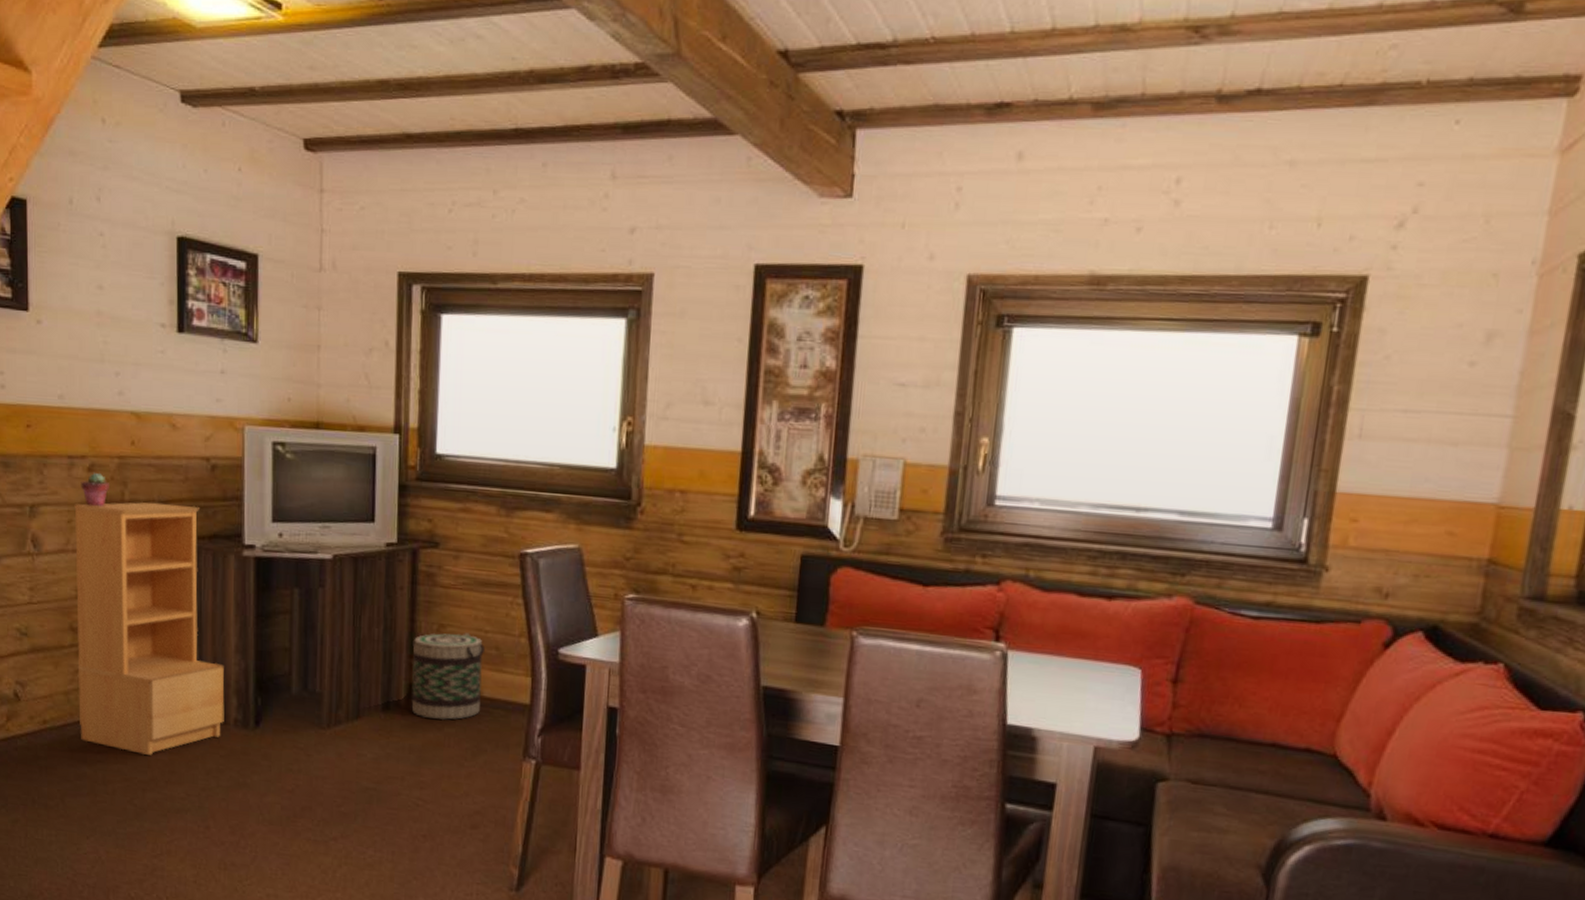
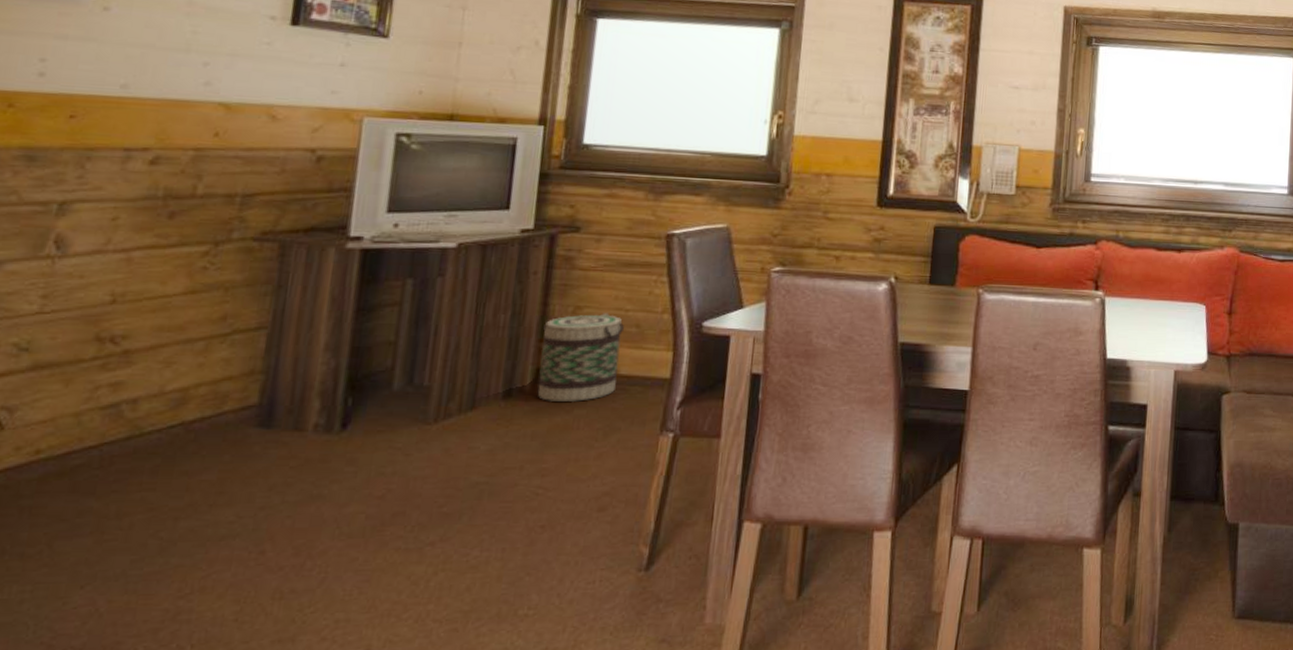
bookshelf: present [74,502,225,755] -> none [91,195,308,476]
potted succulent: present [81,473,109,507] -> none [136,166,178,203]

